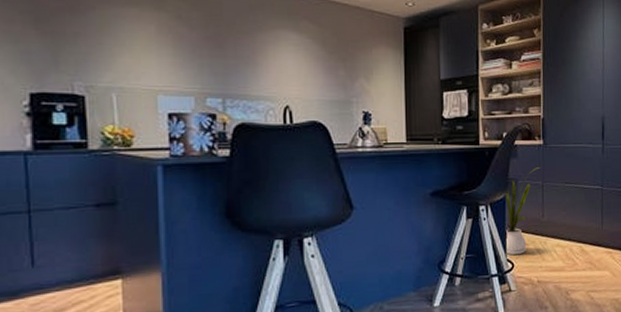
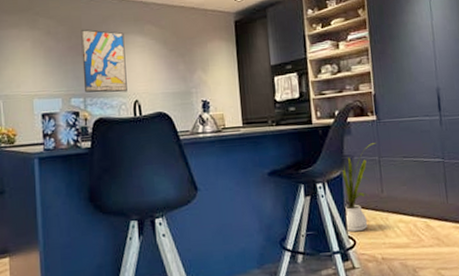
wall art: none [221,17,277,96] -> present [81,29,127,93]

